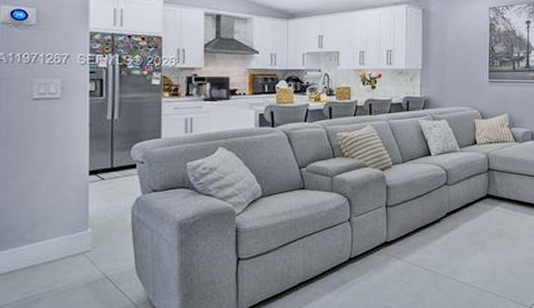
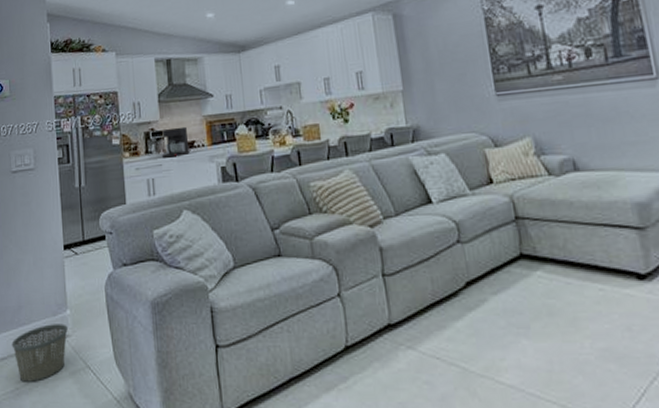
basket: none [21,240,87,293] -> present [11,324,68,382]

